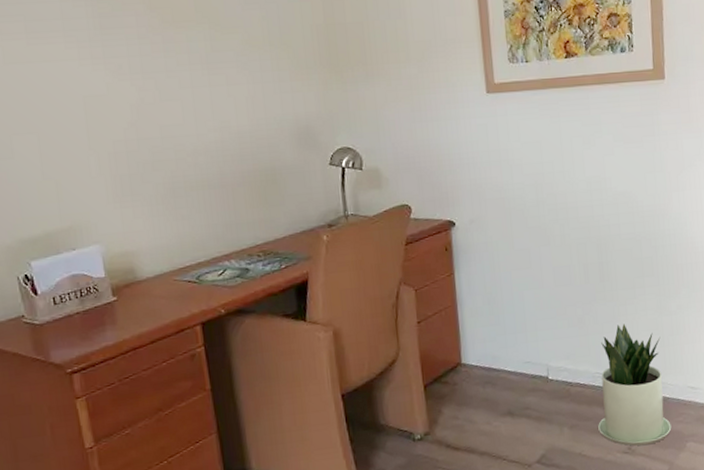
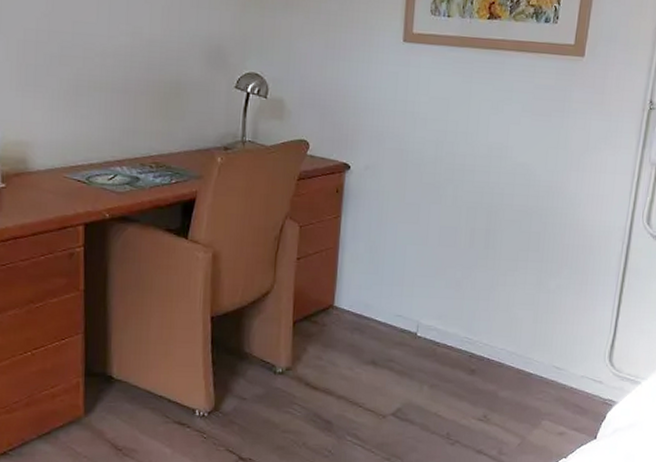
planter: present [598,324,672,446] -> none [457,294,535,416]

